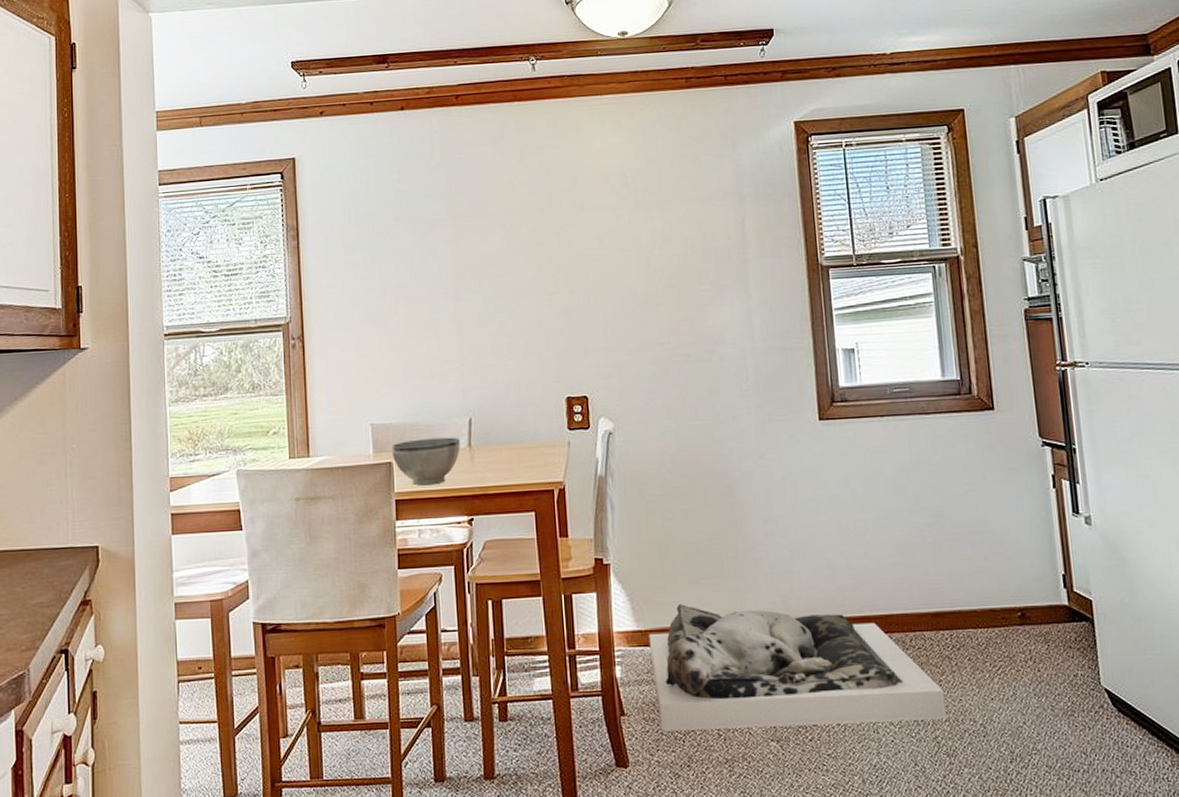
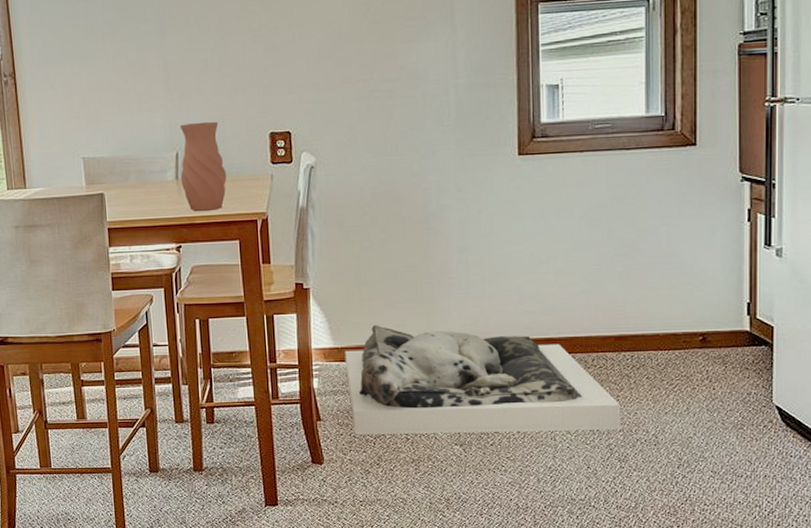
bowl: present [391,437,460,486] -> none [102,170,168,216]
vase: none [473,385,522,481] -> present [179,121,227,212]

